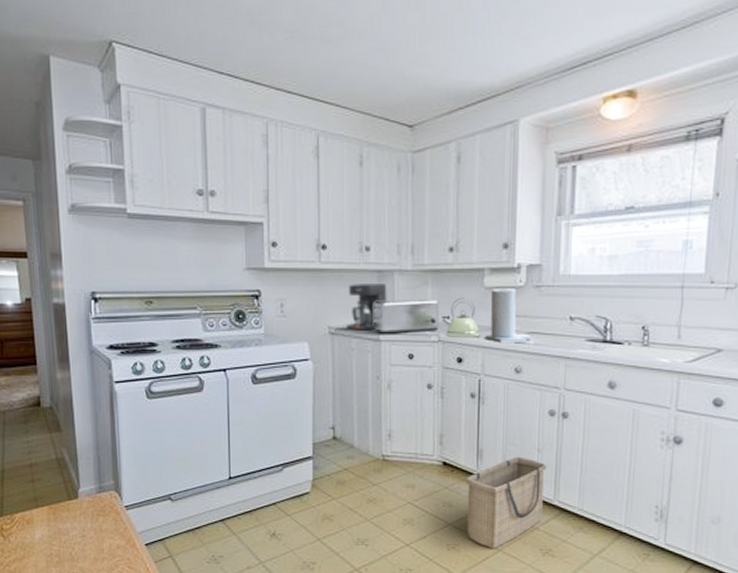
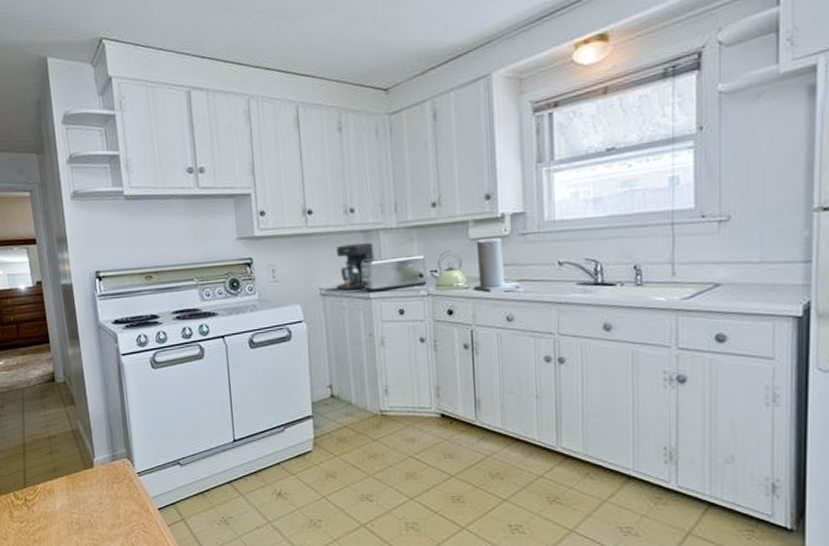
basket: present [466,456,547,549] -> none [466,404,547,499]

